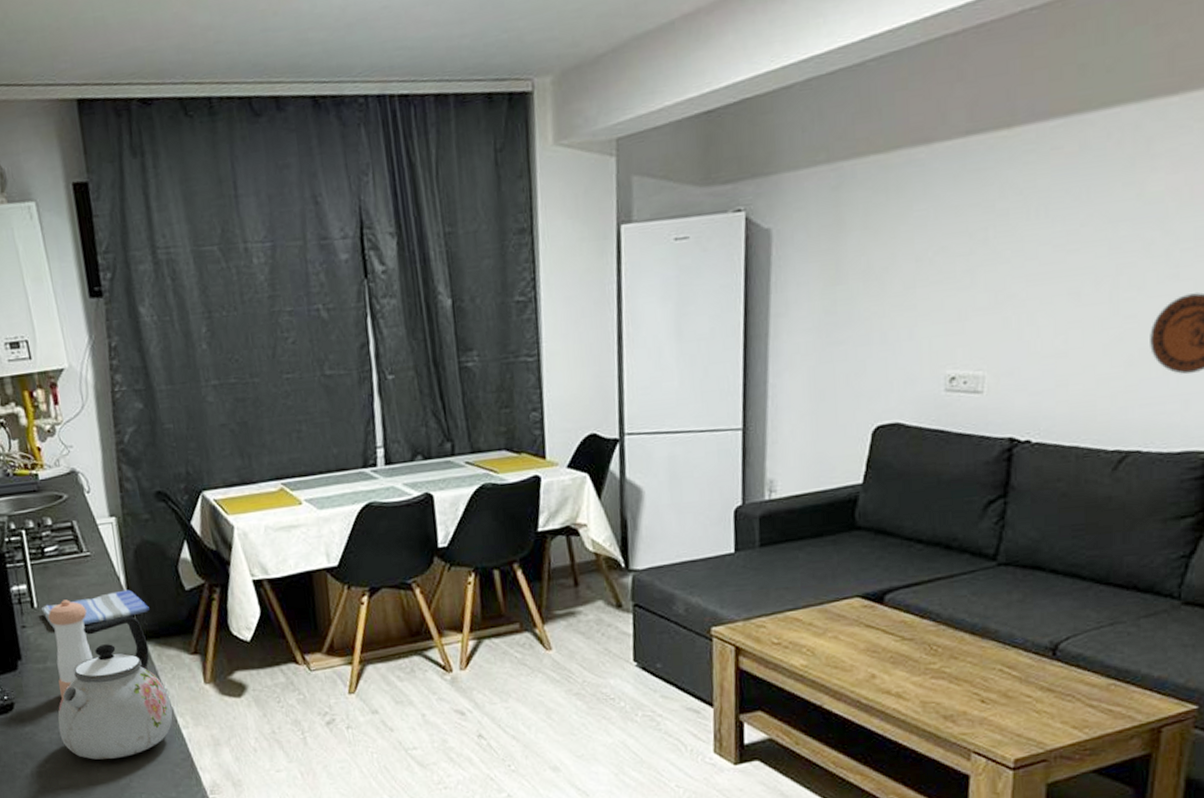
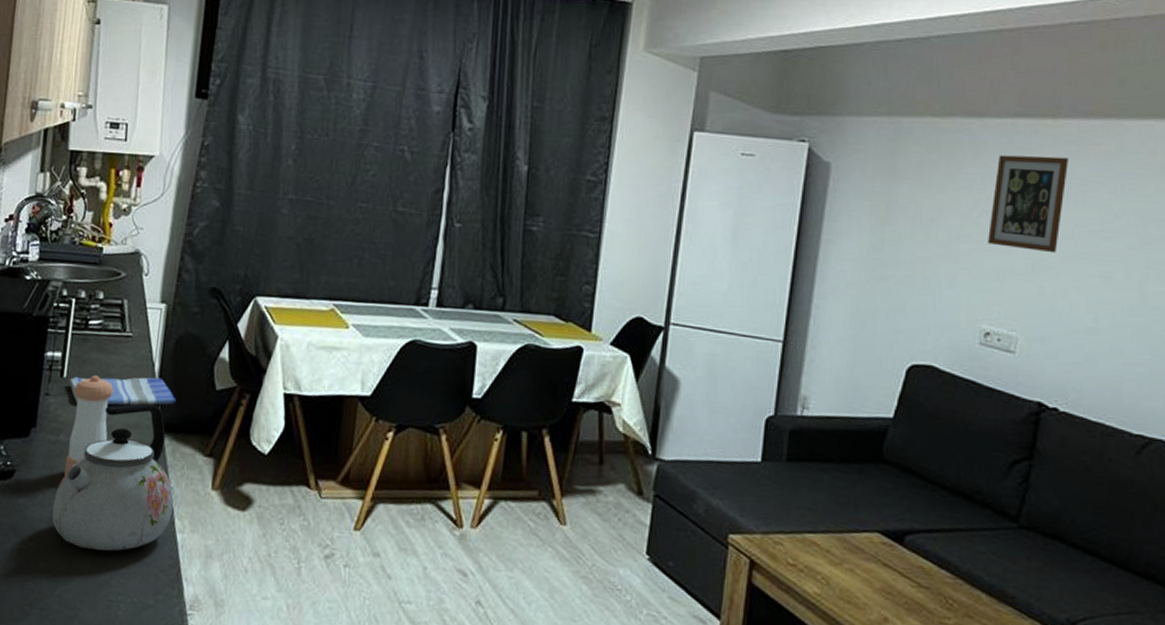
picture frame: none [946,169,1028,283] -> present [988,155,1068,254]

